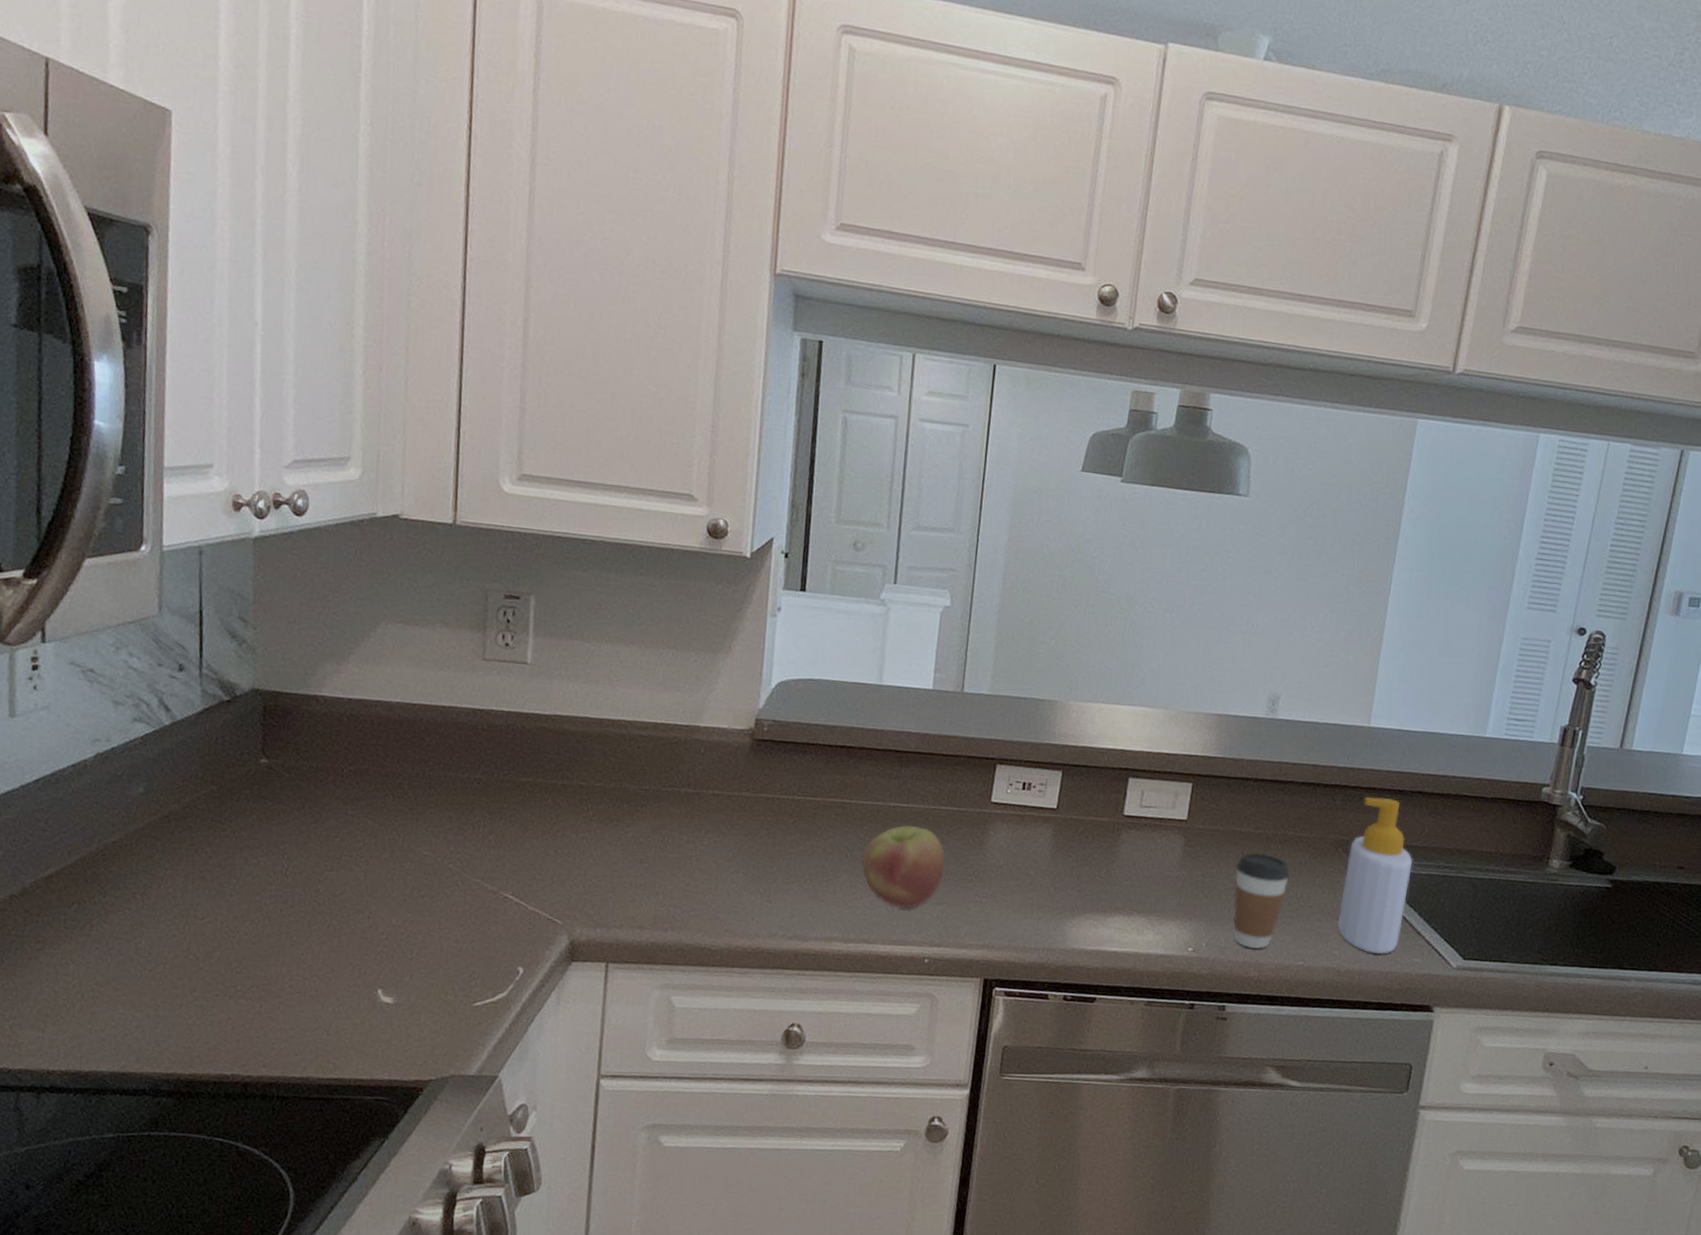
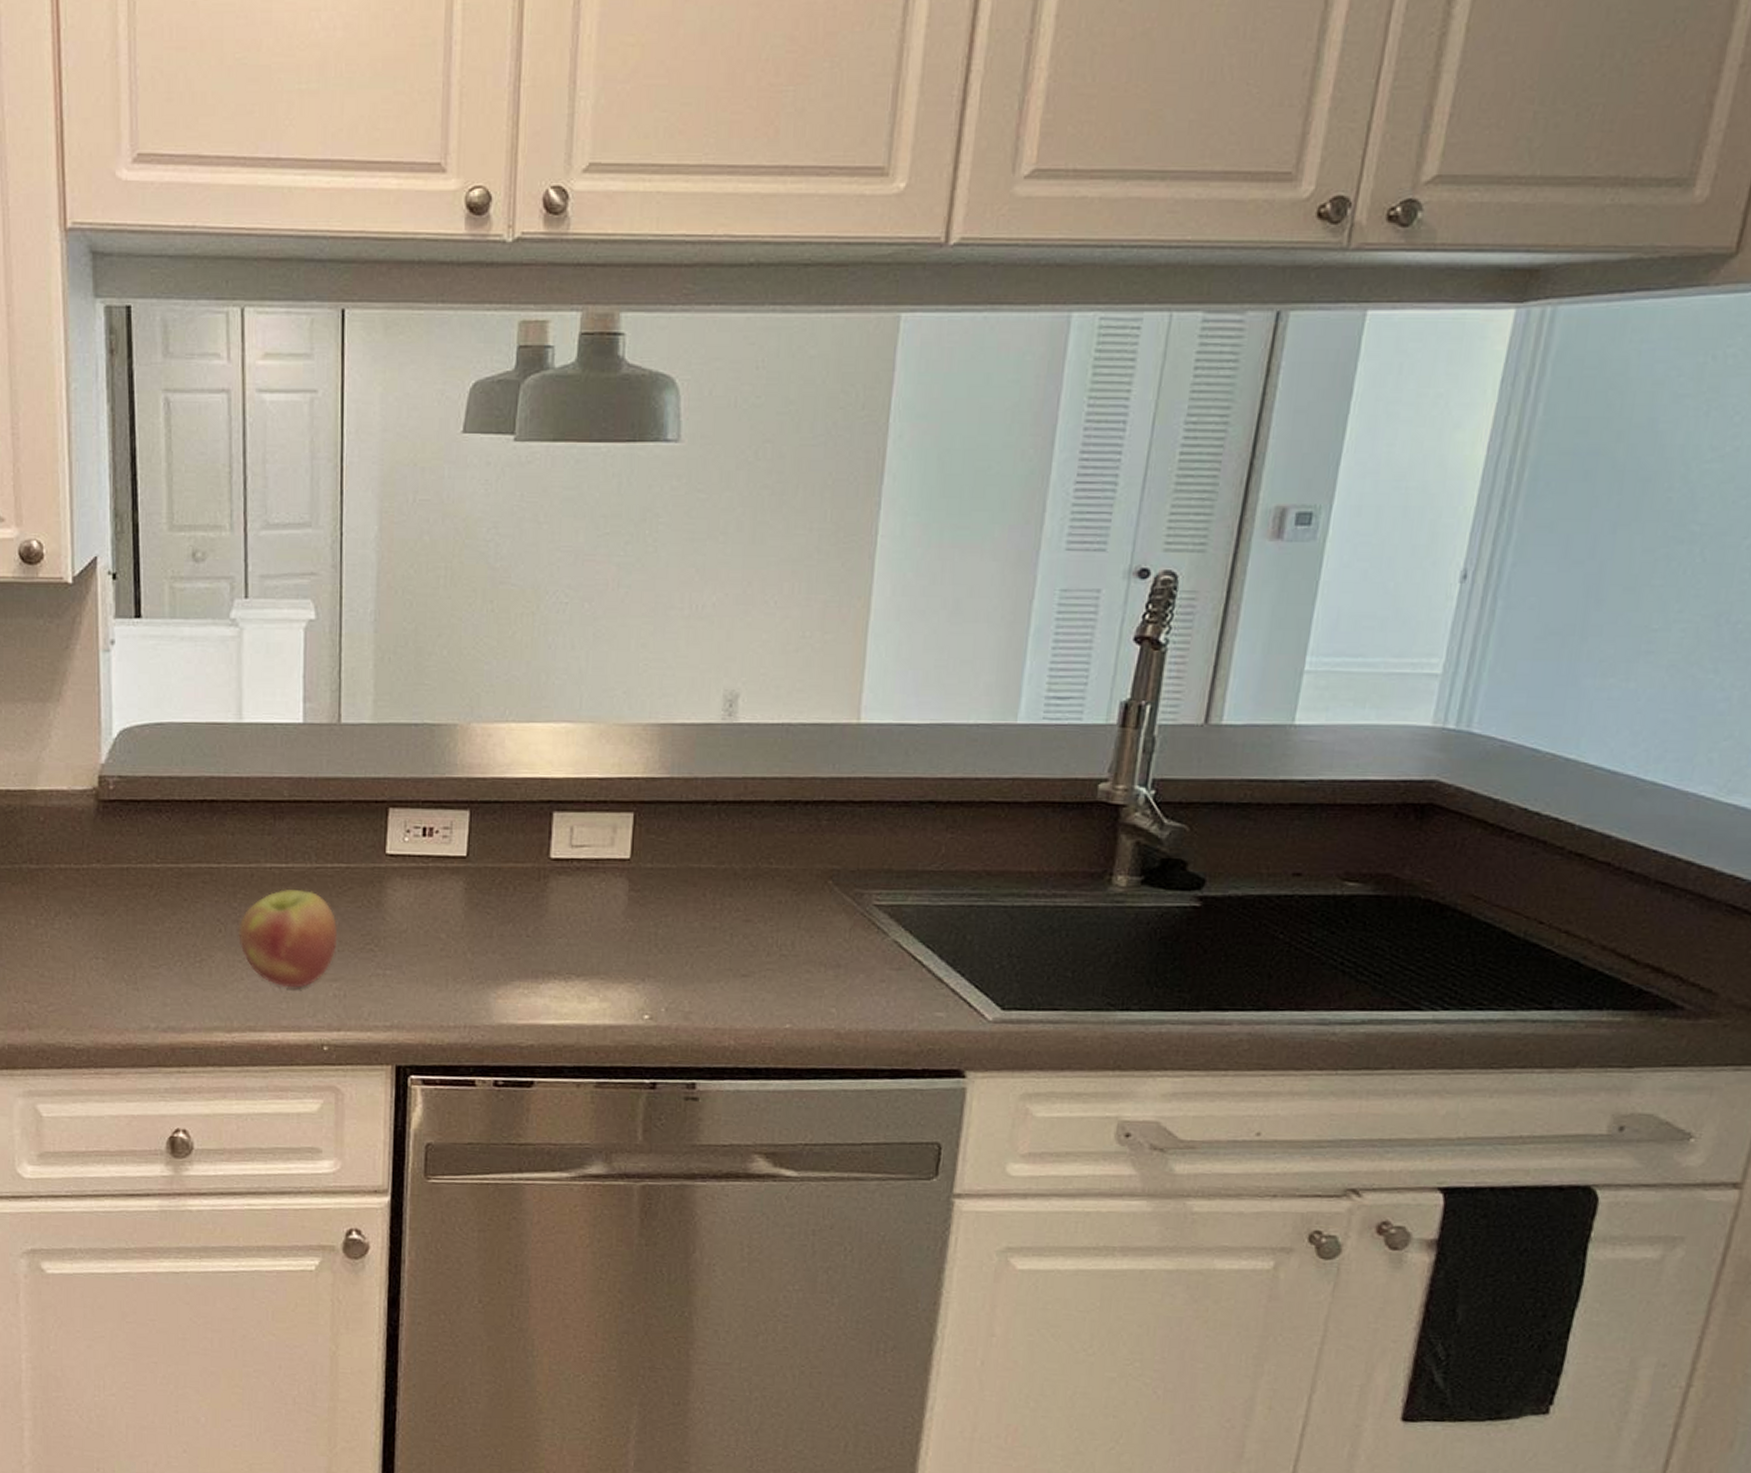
coffee cup: present [1233,853,1290,949] -> none [696,893,767,1011]
soap bottle: present [1337,797,1413,954] -> none [832,812,928,1009]

